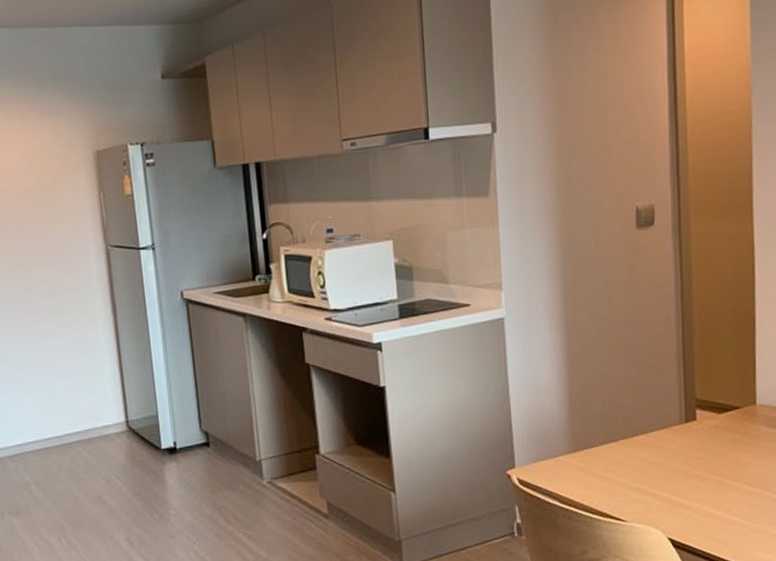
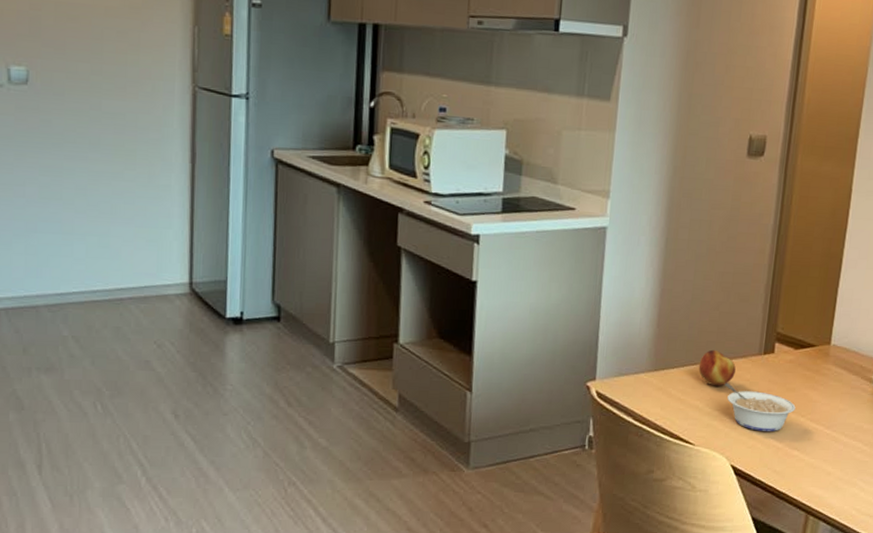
fruit: none [618,424,658,461] -> present [698,349,736,386]
legume: none [648,456,728,501] -> present [724,383,796,432]

